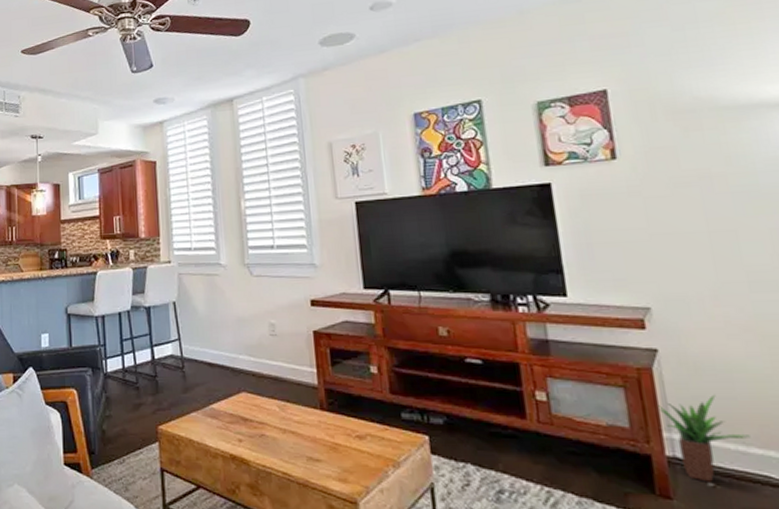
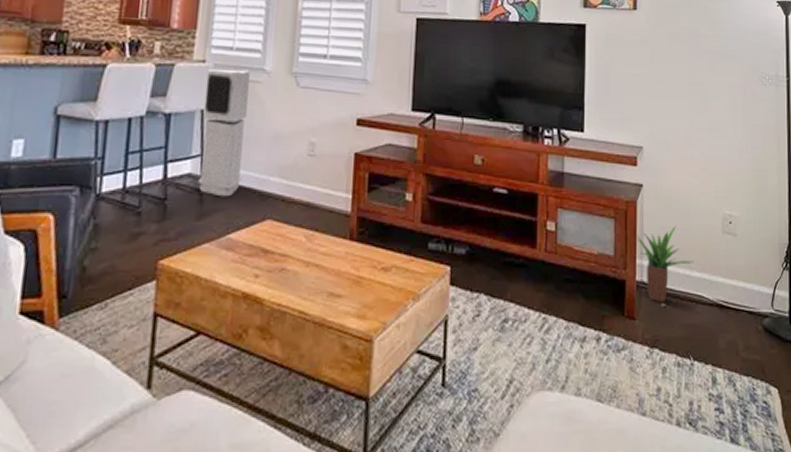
air purifier: none [173,265,216,374] -> present [197,68,250,197]

